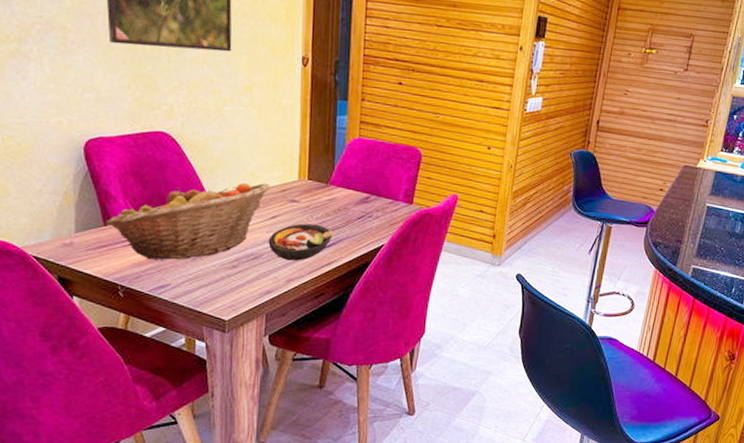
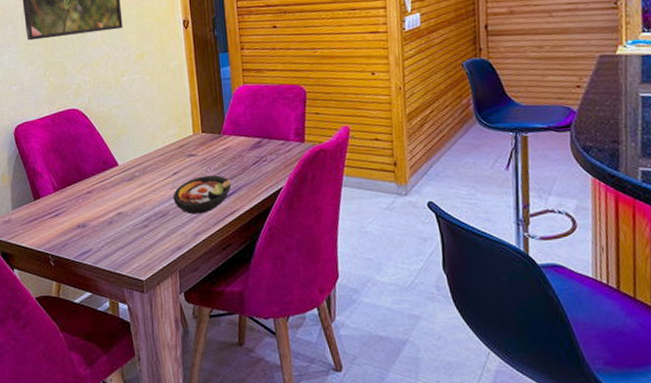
fruit basket: present [105,183,270,260] -> none [35,142,169,227]

